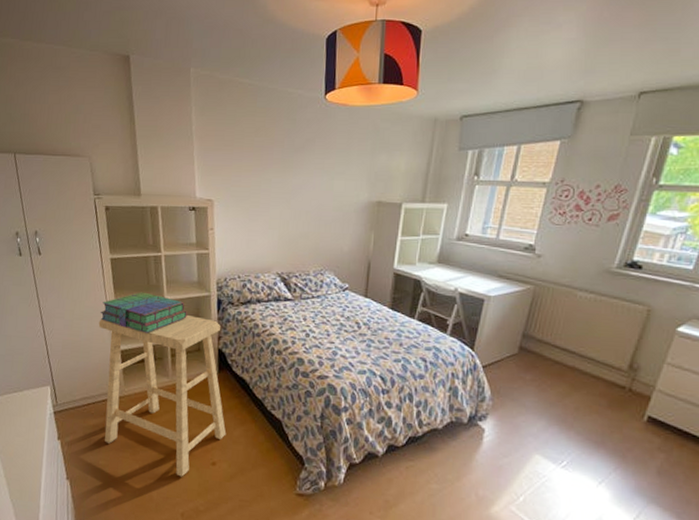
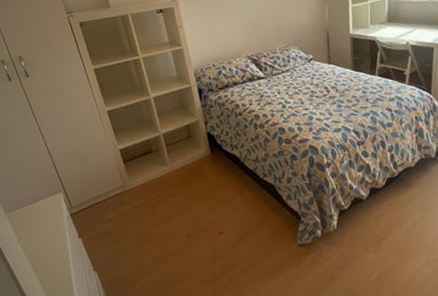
stool: present [98,315,227,477] -> none [94,107,228,250]
stack of books: present [100,292,187,333] -> none [94,94,174,131]

